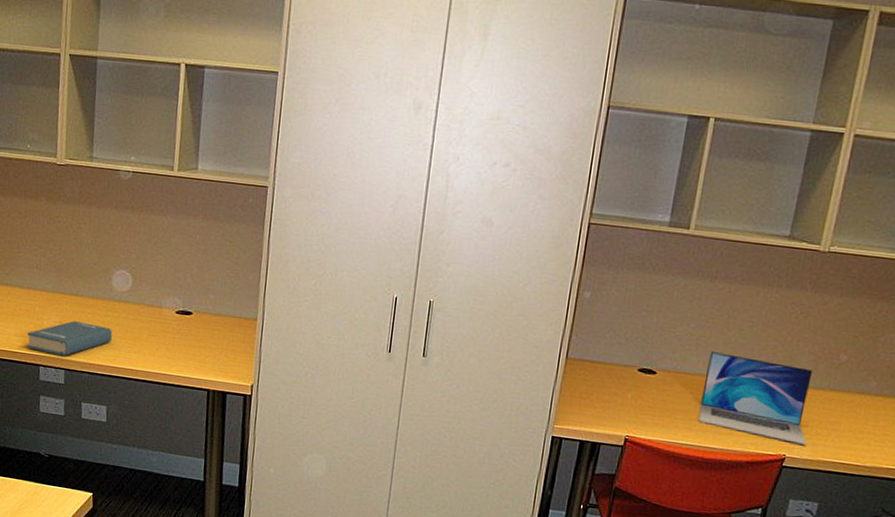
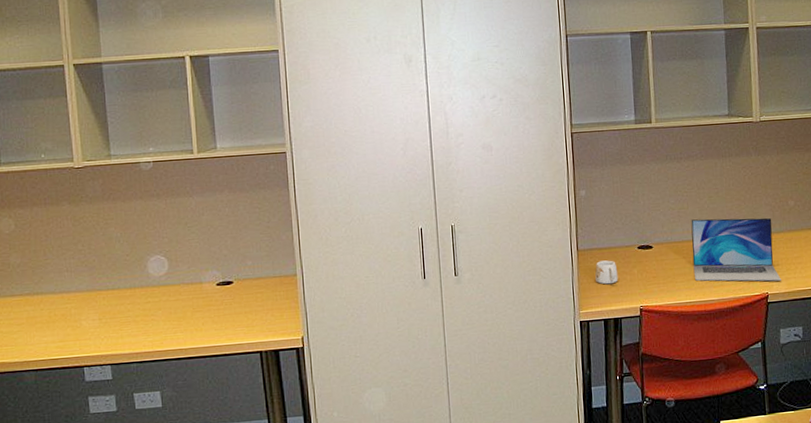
book: present [26,321,112,356] -> none [65,313,156,353]
mug: none [580,375,609,404] -> present [595,260,618,285]

